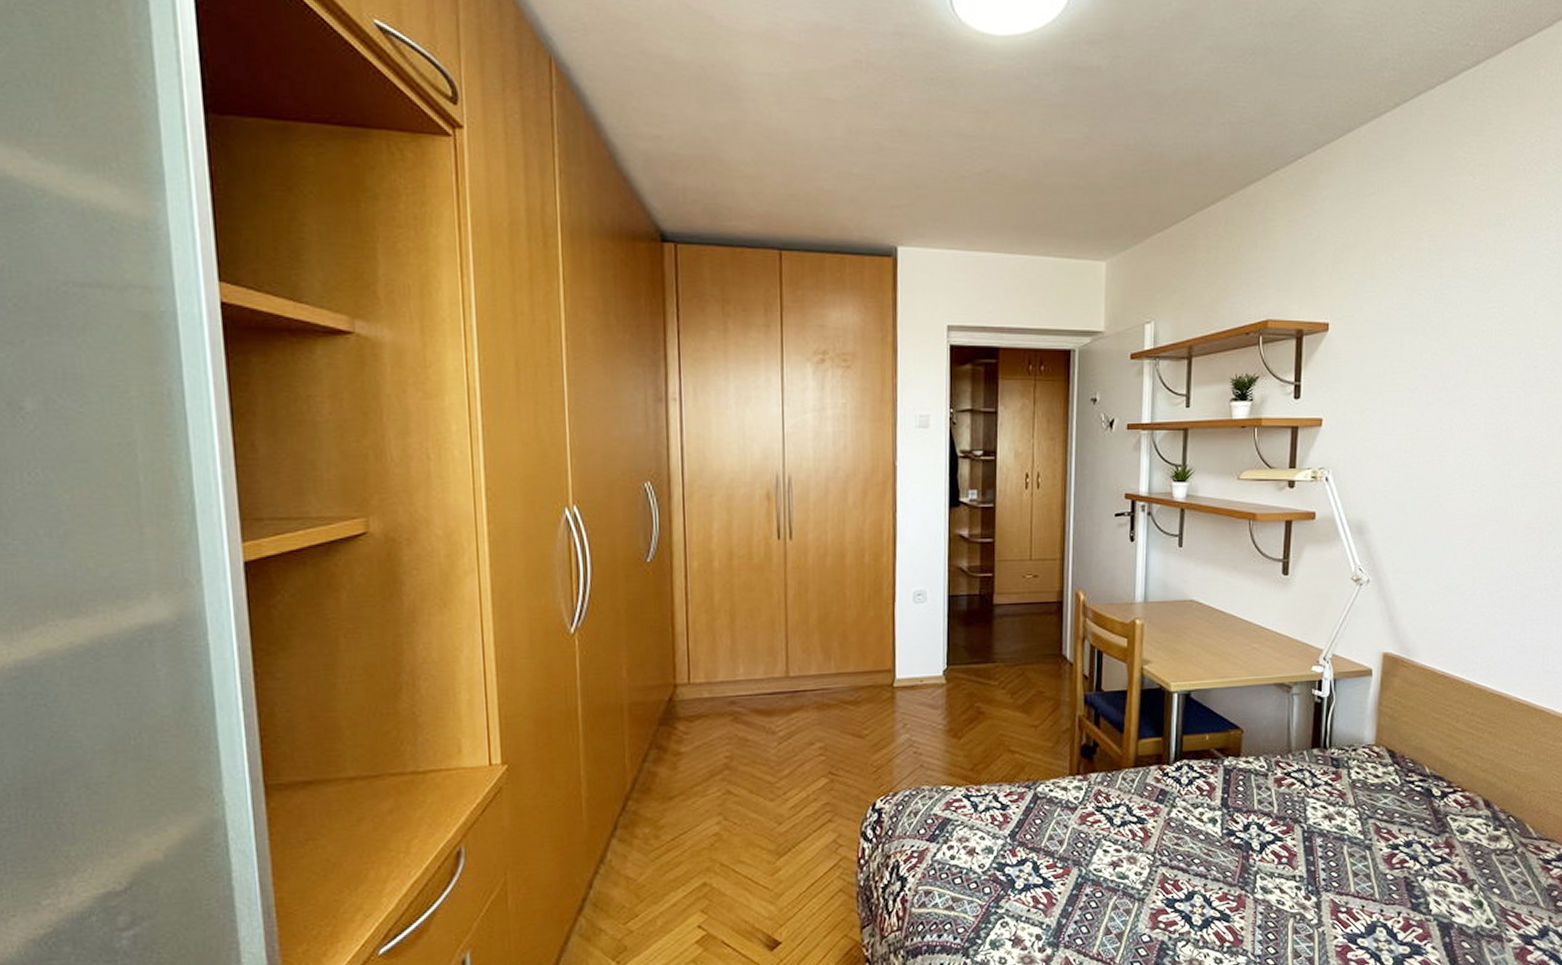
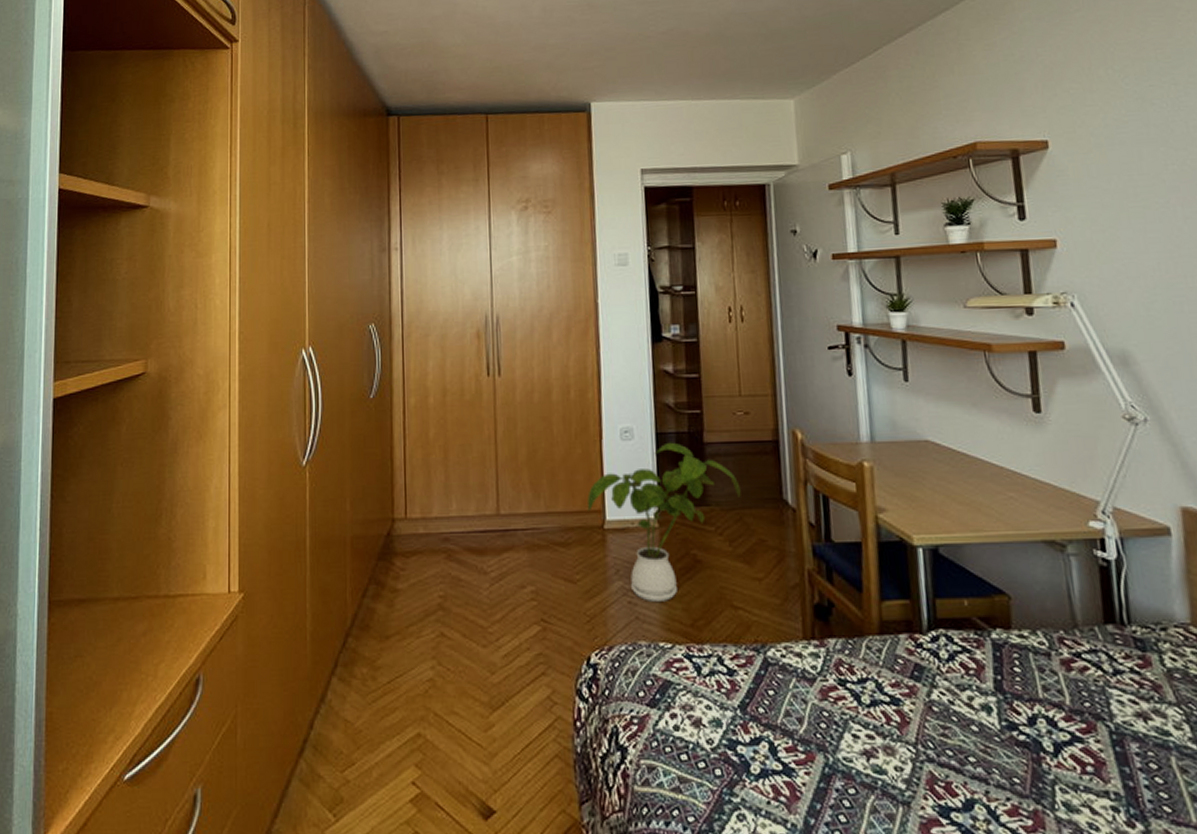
house plant: none [877,604,1025,751] -> present [587,442,741,601]

